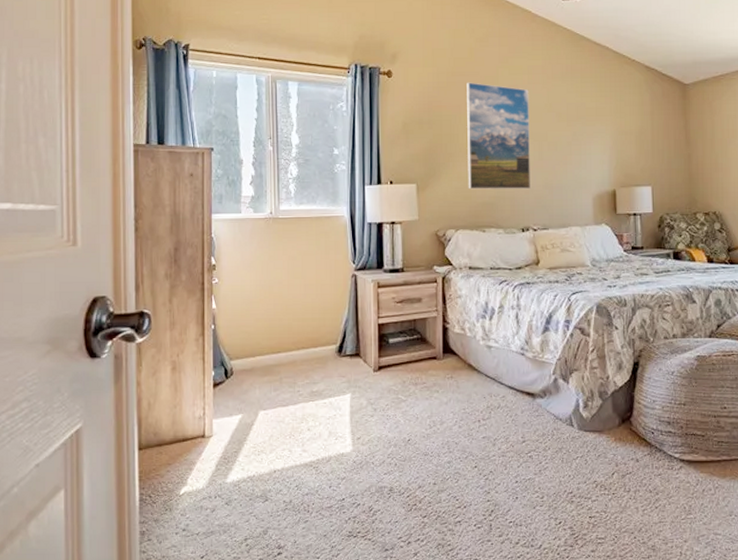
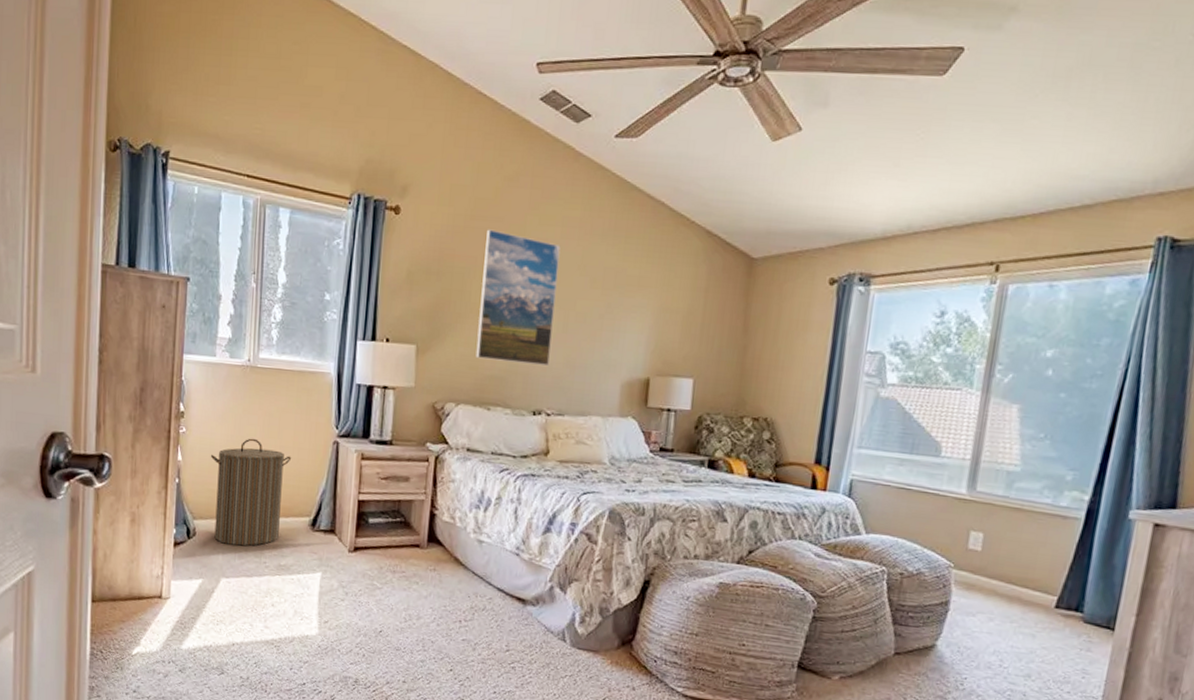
laundry hamper: none [242,281,316,379] -> present [210,438,292,547]

